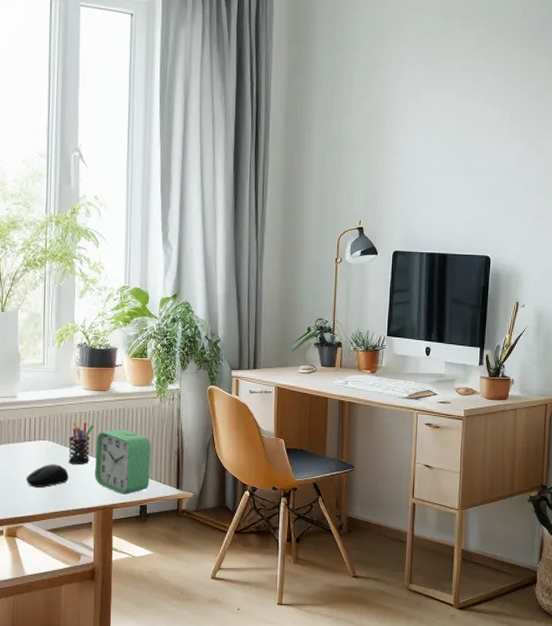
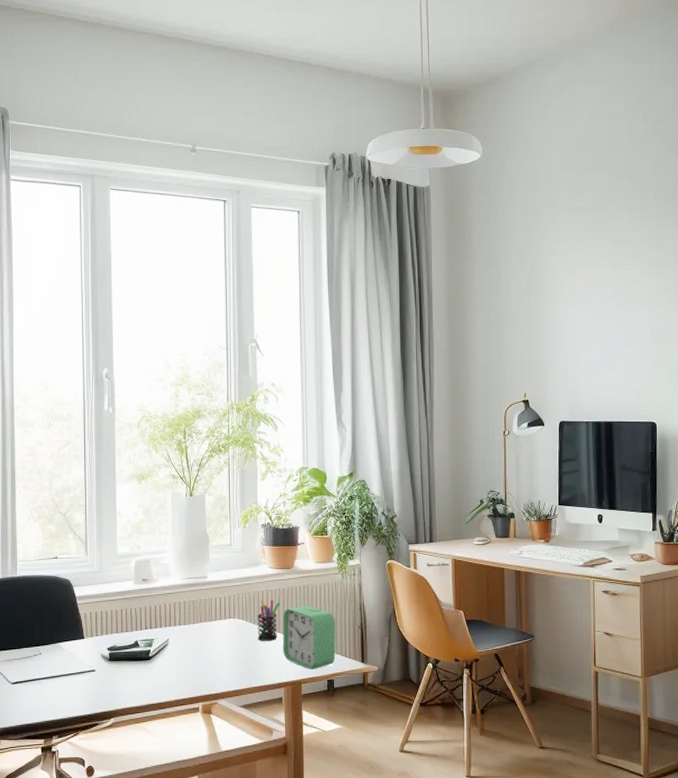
computer mouse: present [25,464,69,487] -> none [218,641,258,664]

